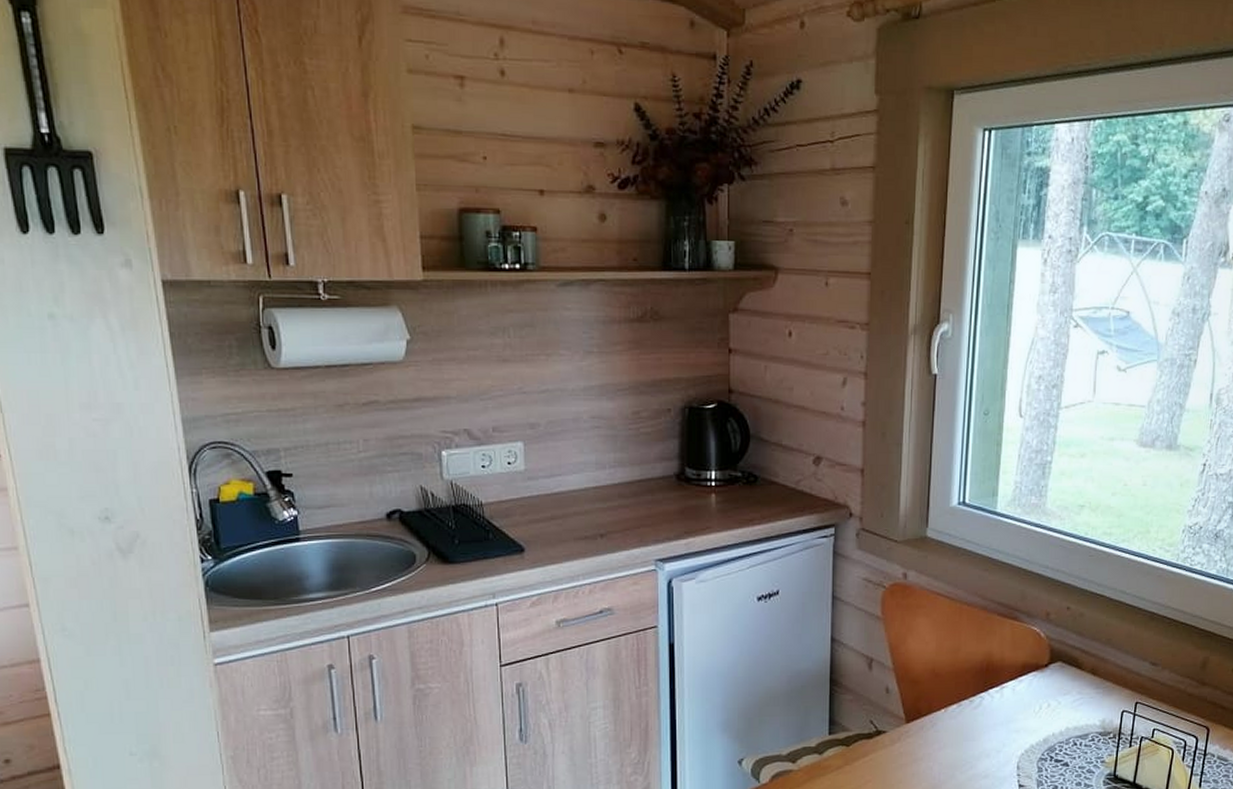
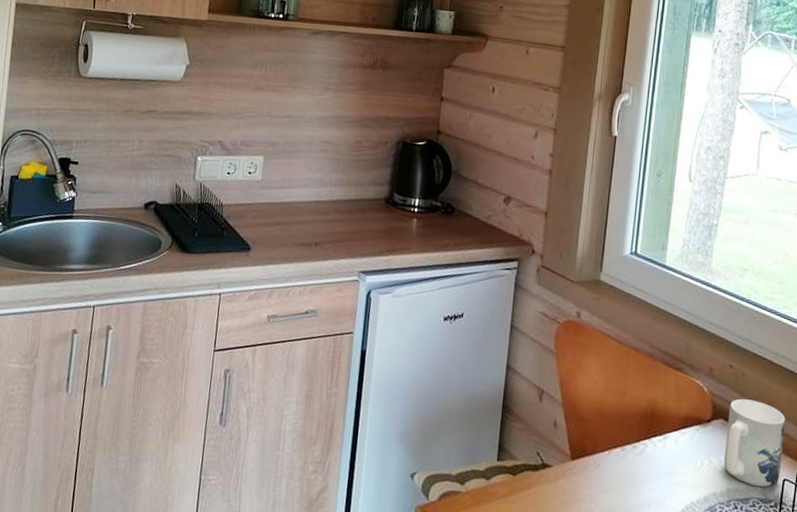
mug: none [1062,639,1124,722] -> present [723,398,785,488]

